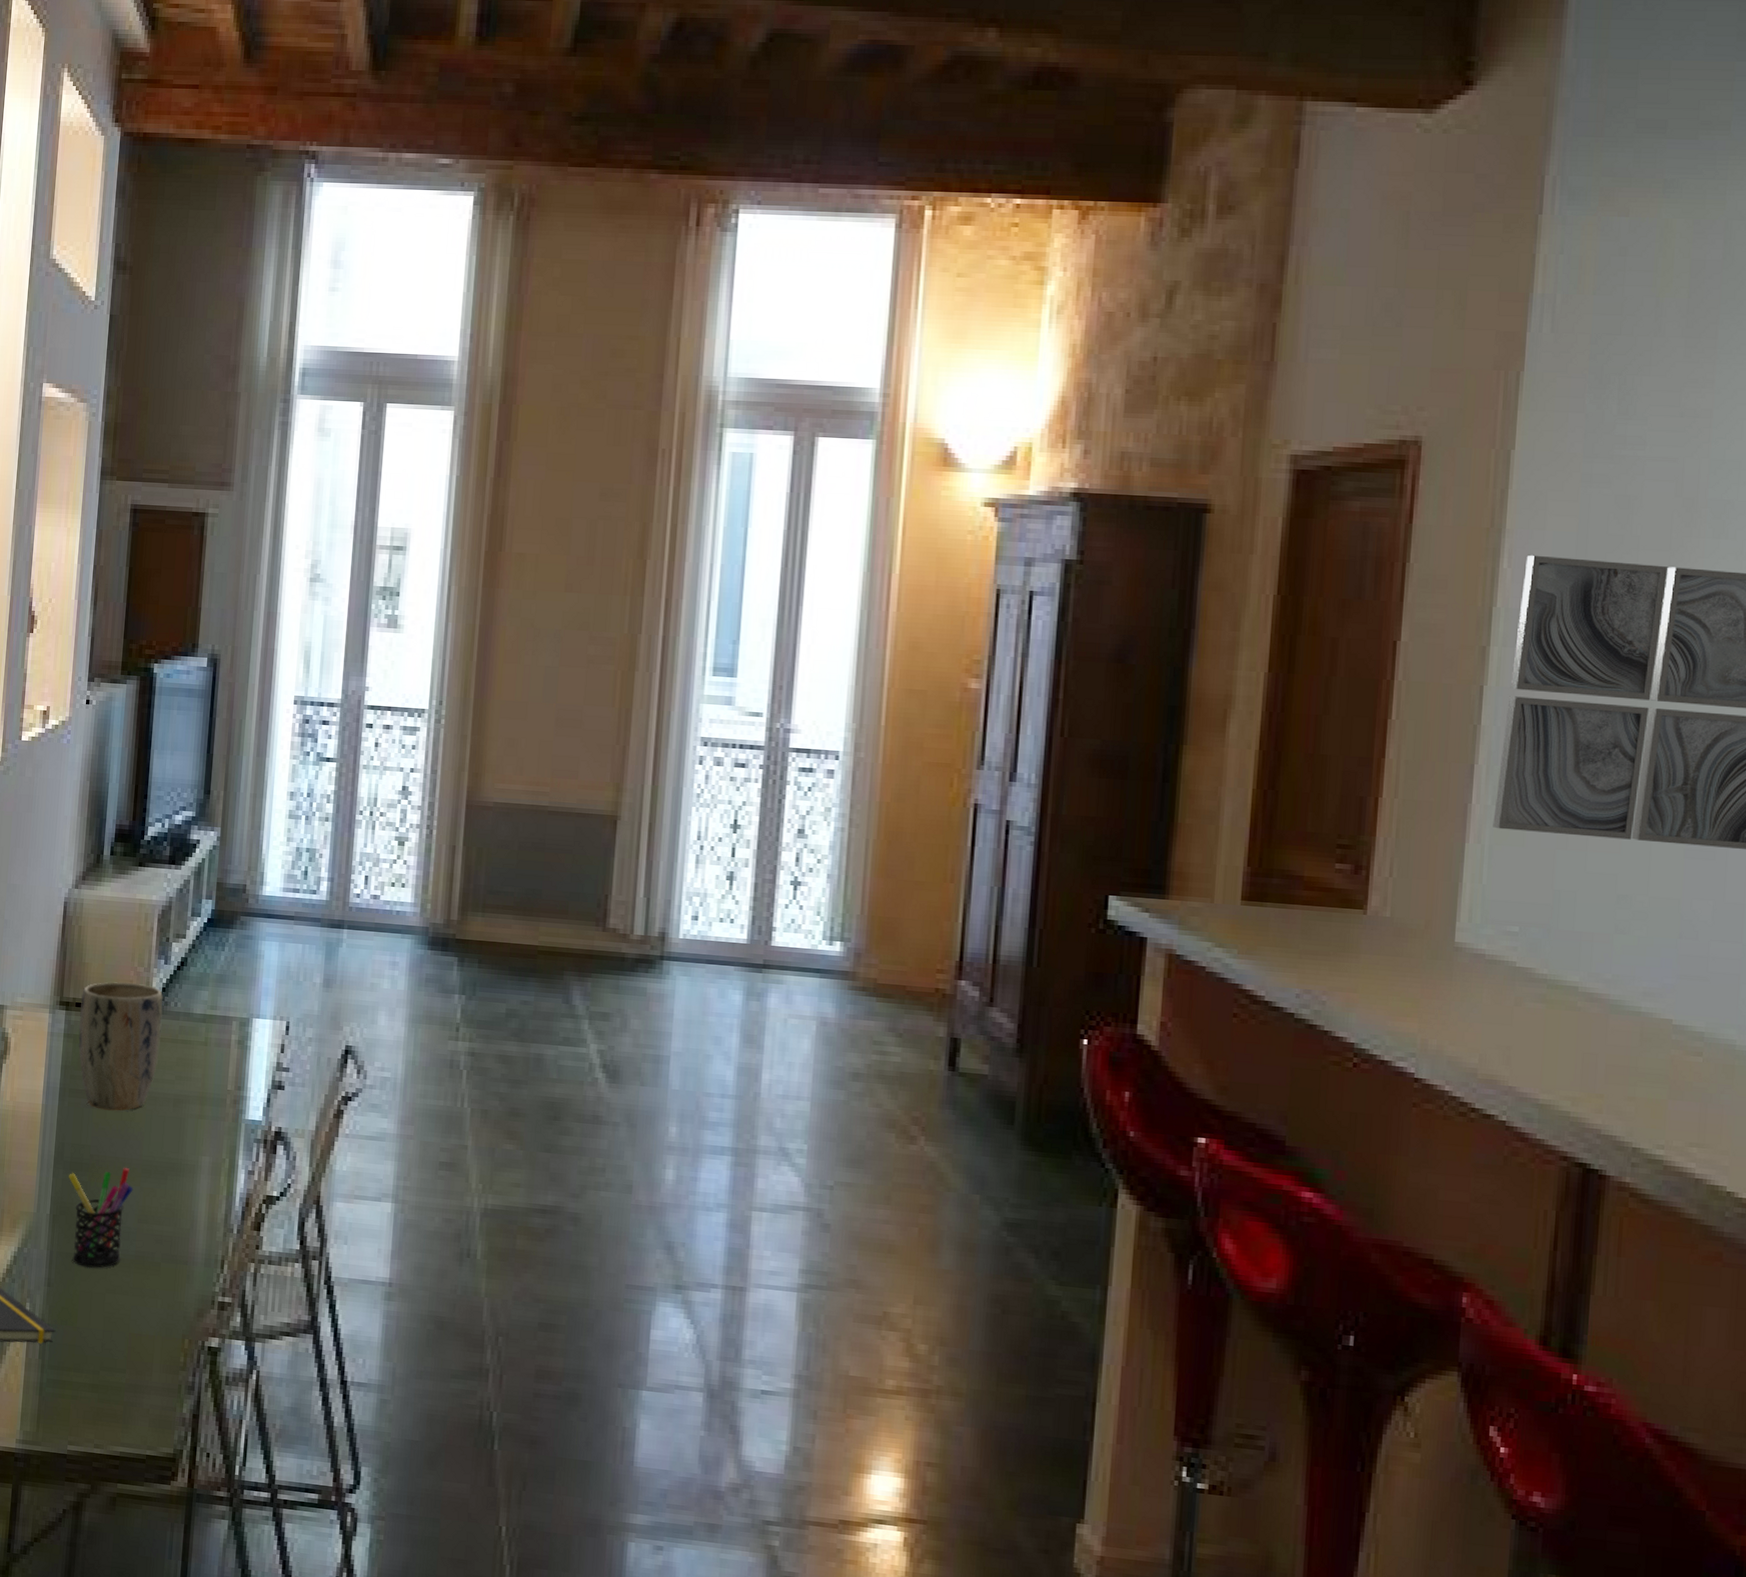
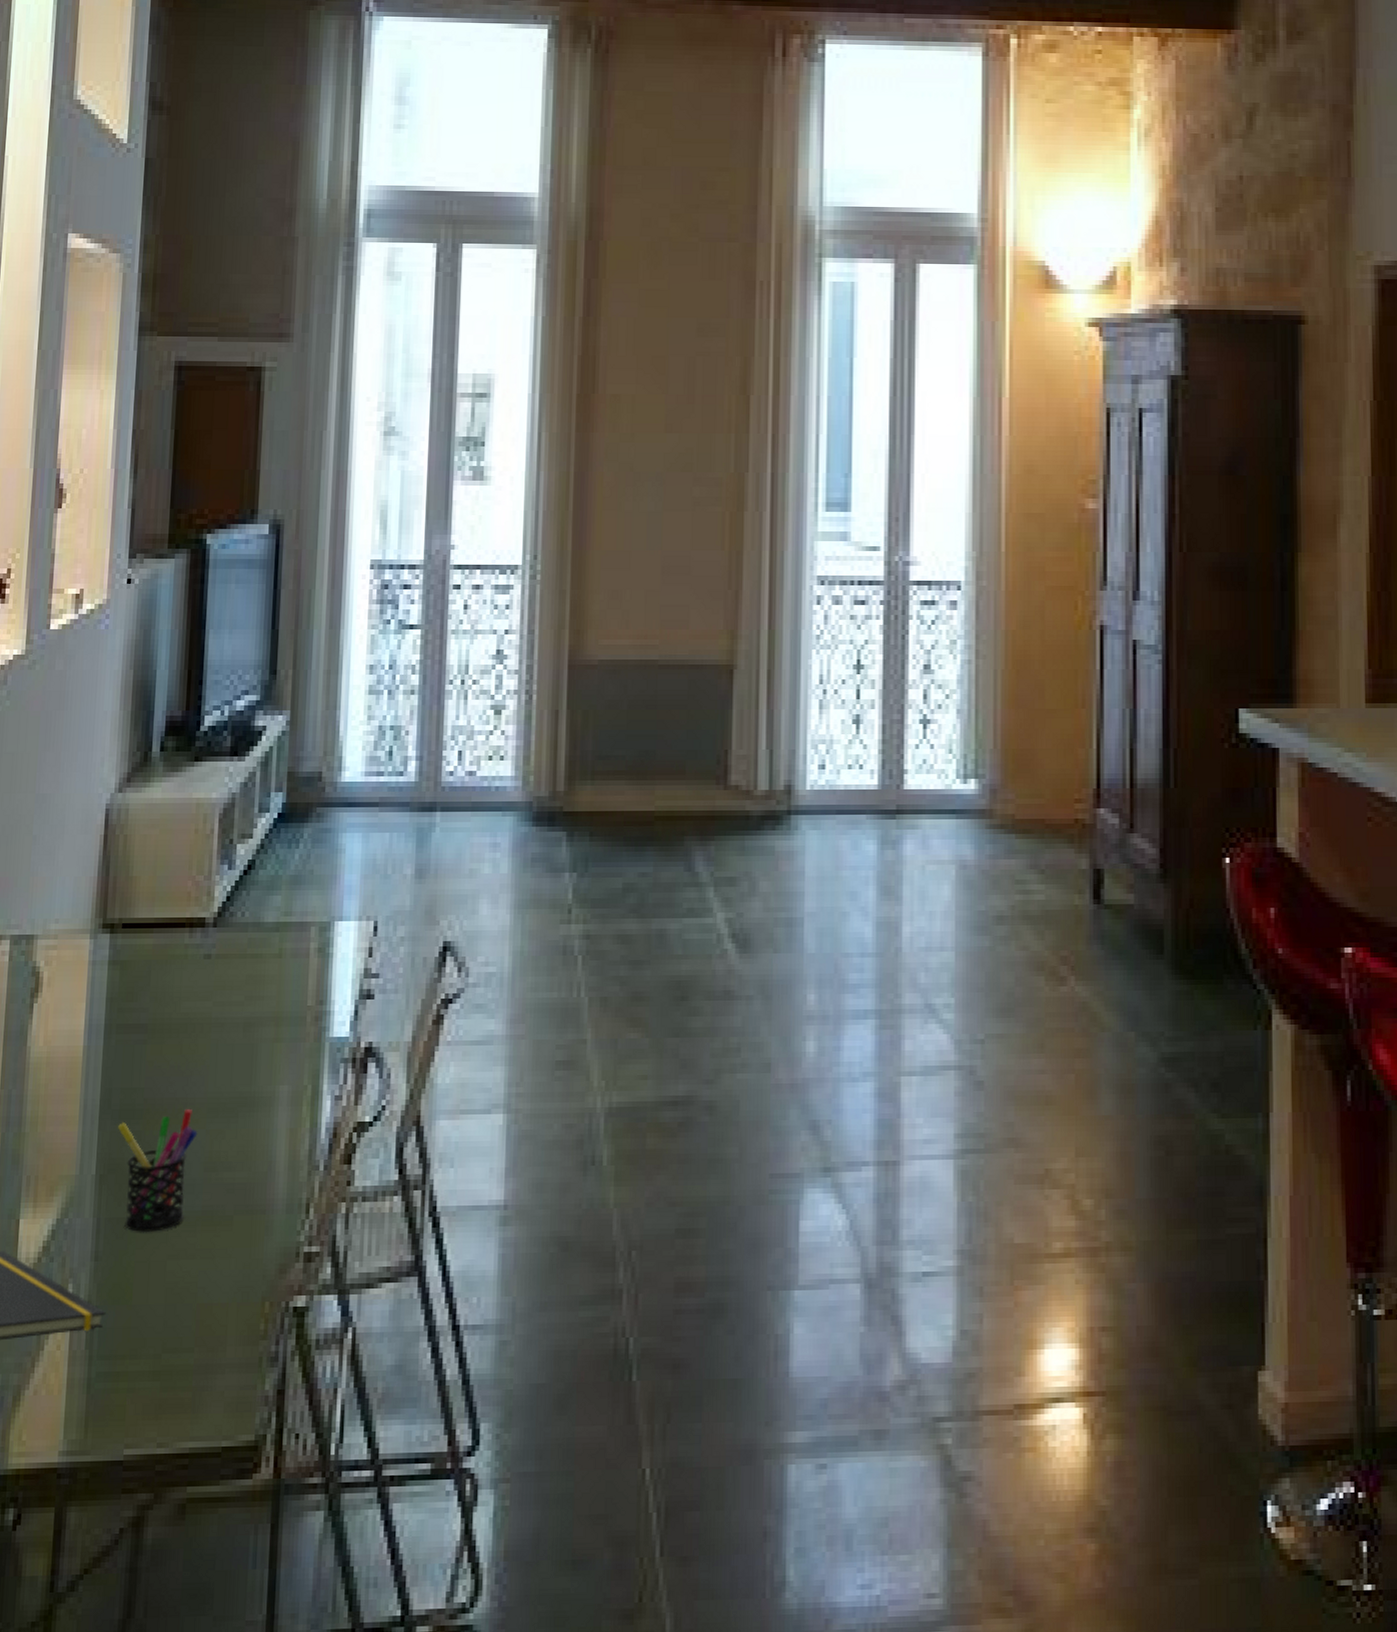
plant pot: present [78,981,164,1111] -> none [126,894,228,1044]

